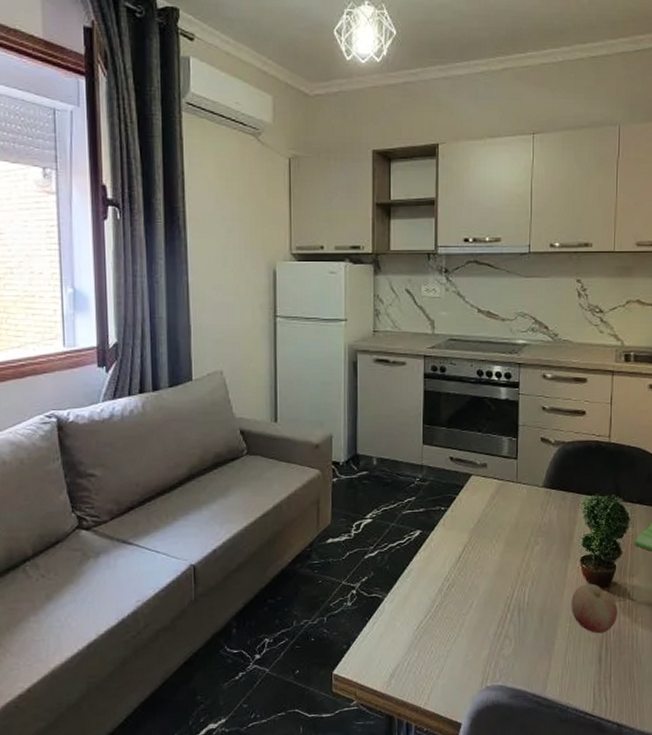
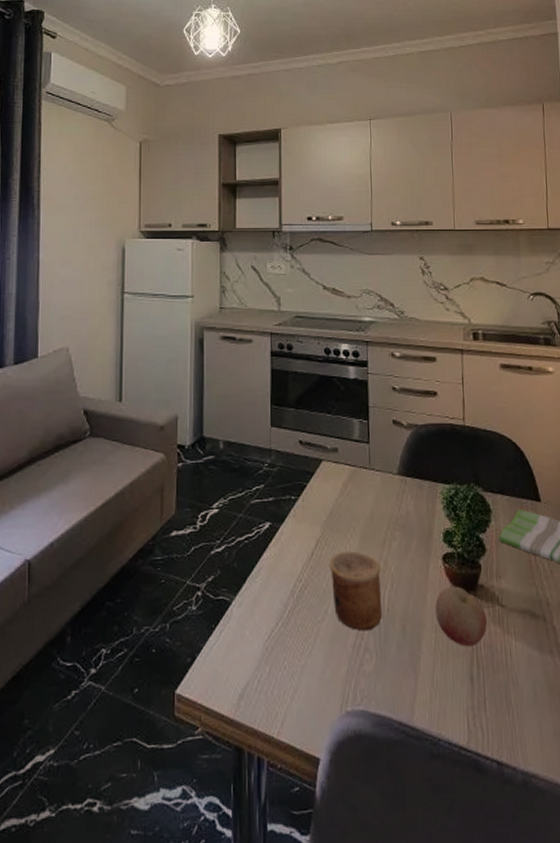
cup: none [475,554,523,622] -> present [329,550,383,631]

